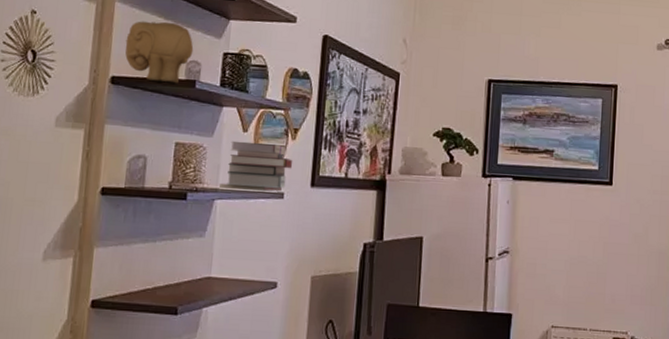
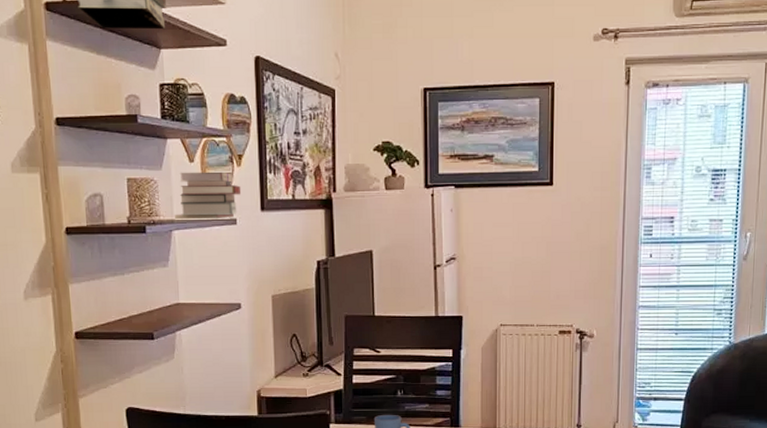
decorative figurine: present [125,21,194,85] -> none [63,57,130,121]

